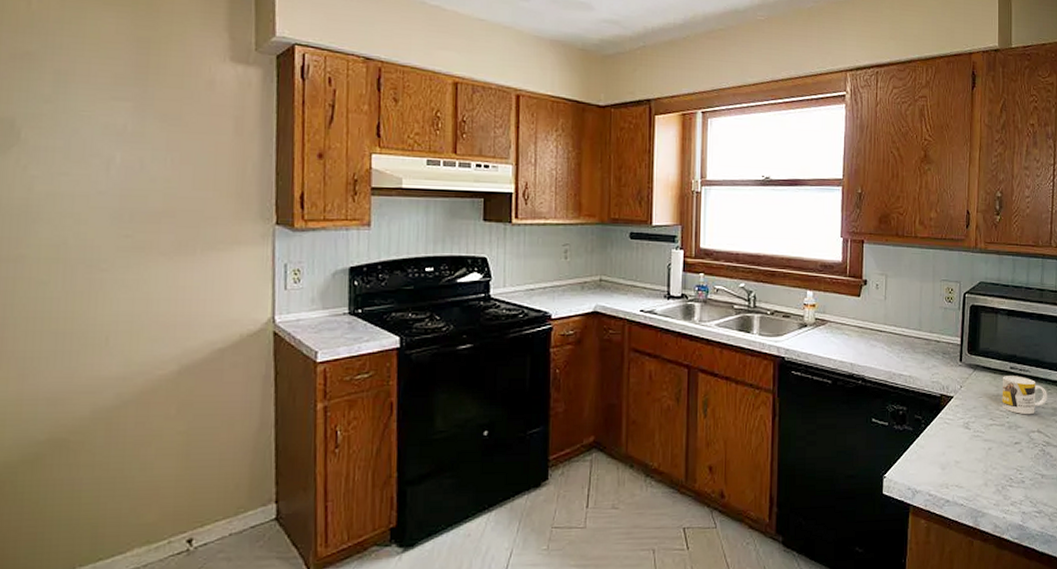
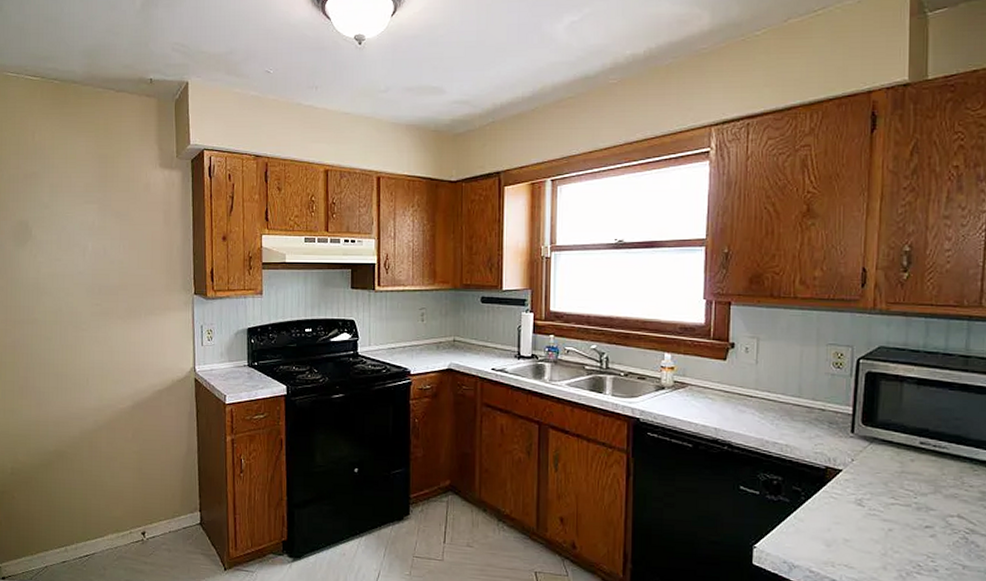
mug: present [1002,376,1047,415] -> none [907,451,973,497]

